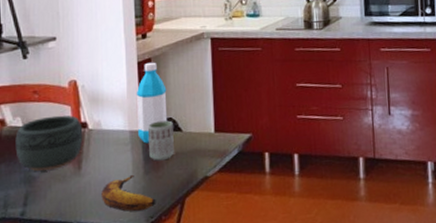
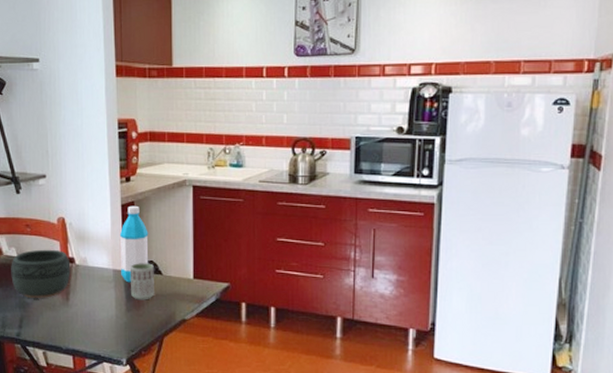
banana: present [101,174,156,212] -> none [87,310,137,345]

